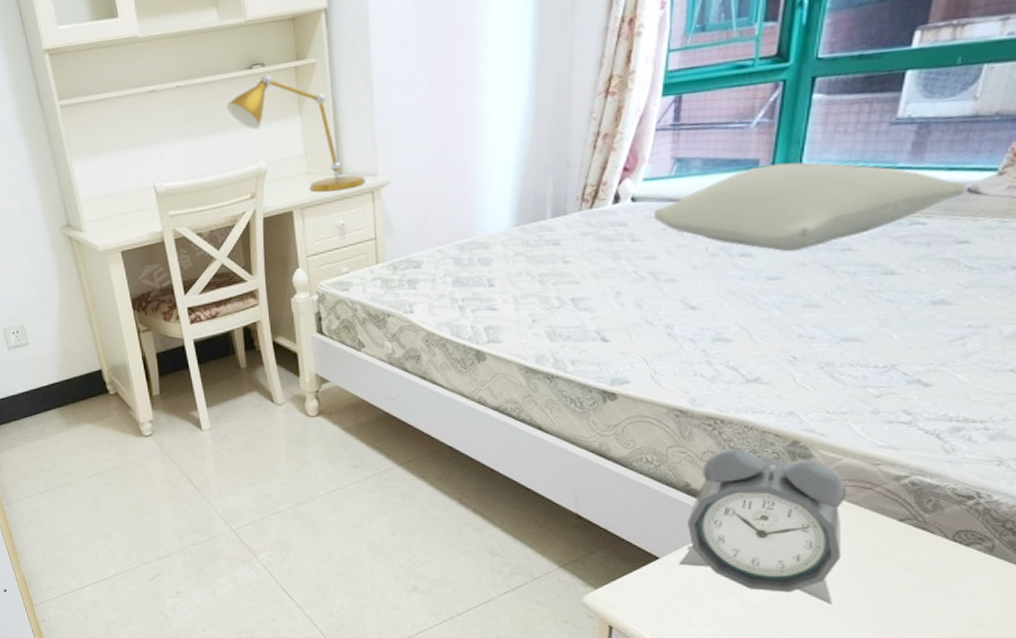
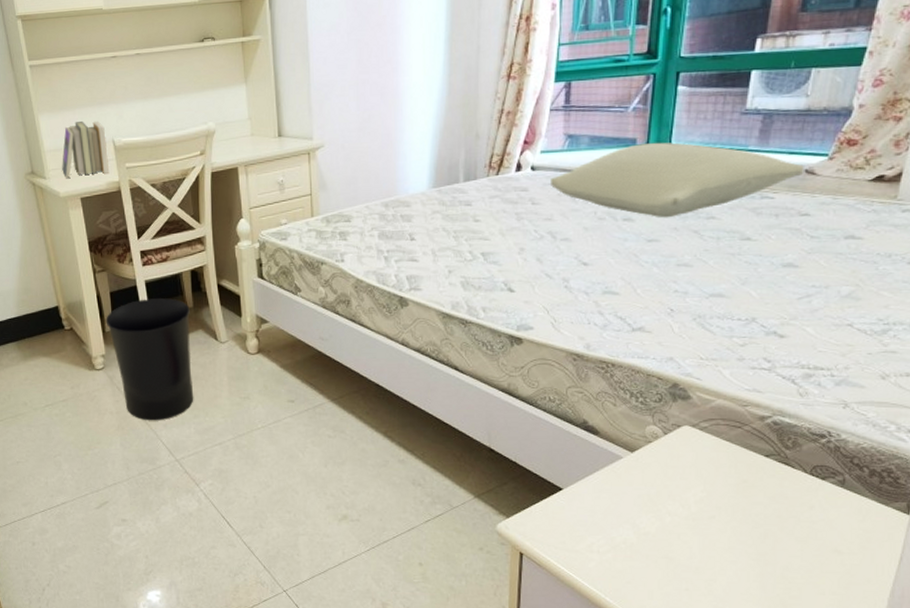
books: none [99,164,152,230] -> present [62,121,110,178]
waste bin: none [152,358,250,488] -> present [105,298,194,420]
desk lamp: present [227,74,366,193] -> none [181,47,303,153]
alarm clock: present [678,448,847,605] -> none [579,389,721,533]

